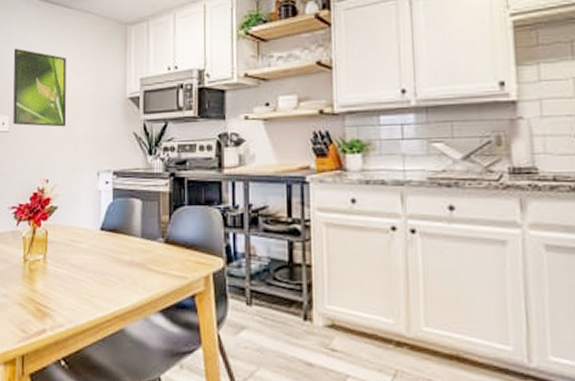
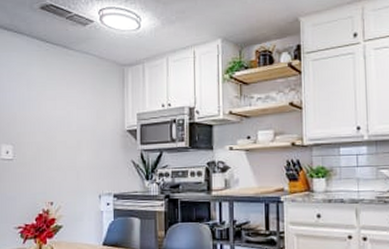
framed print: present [13,48,67,127] -> none [15,83,69,156]

